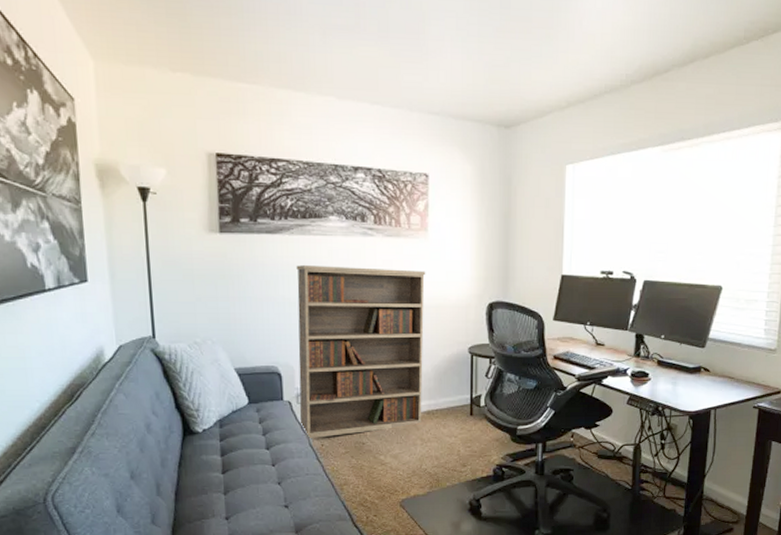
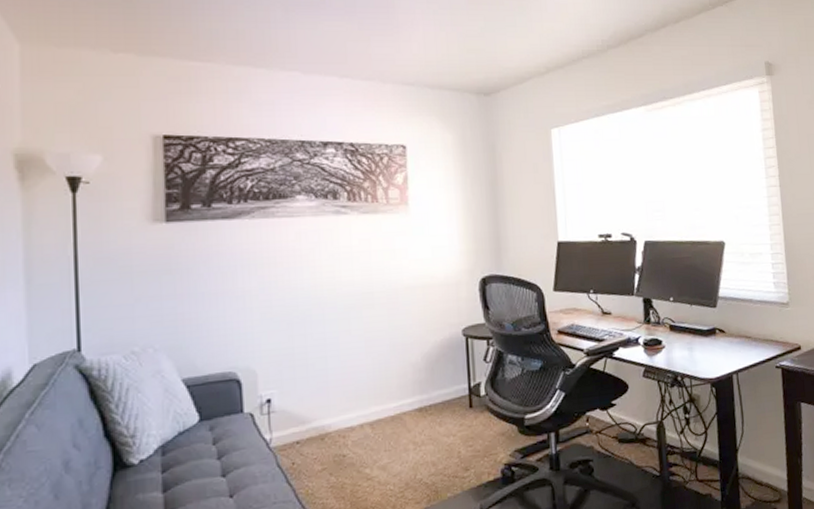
bookshelf: present [296,265,426,438] -> none [258,248,413,457]

